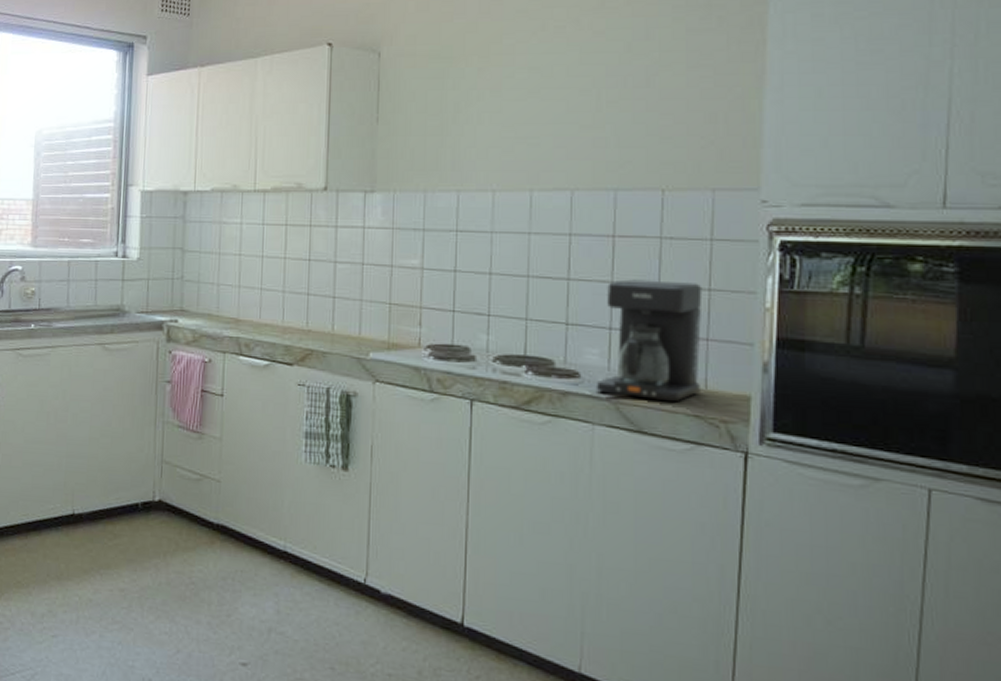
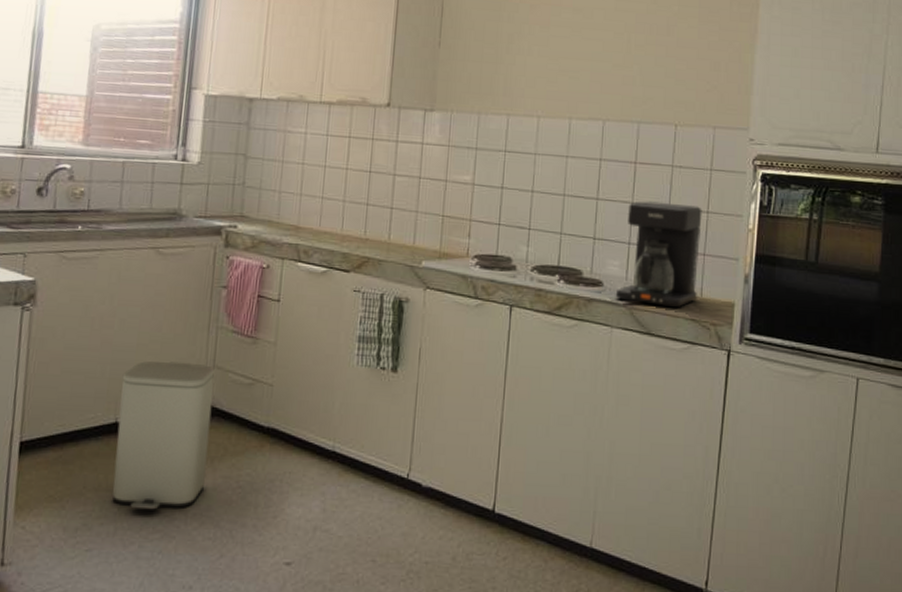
pedal bin: none [73,455,163,601] -> present [112,361,215,510]

